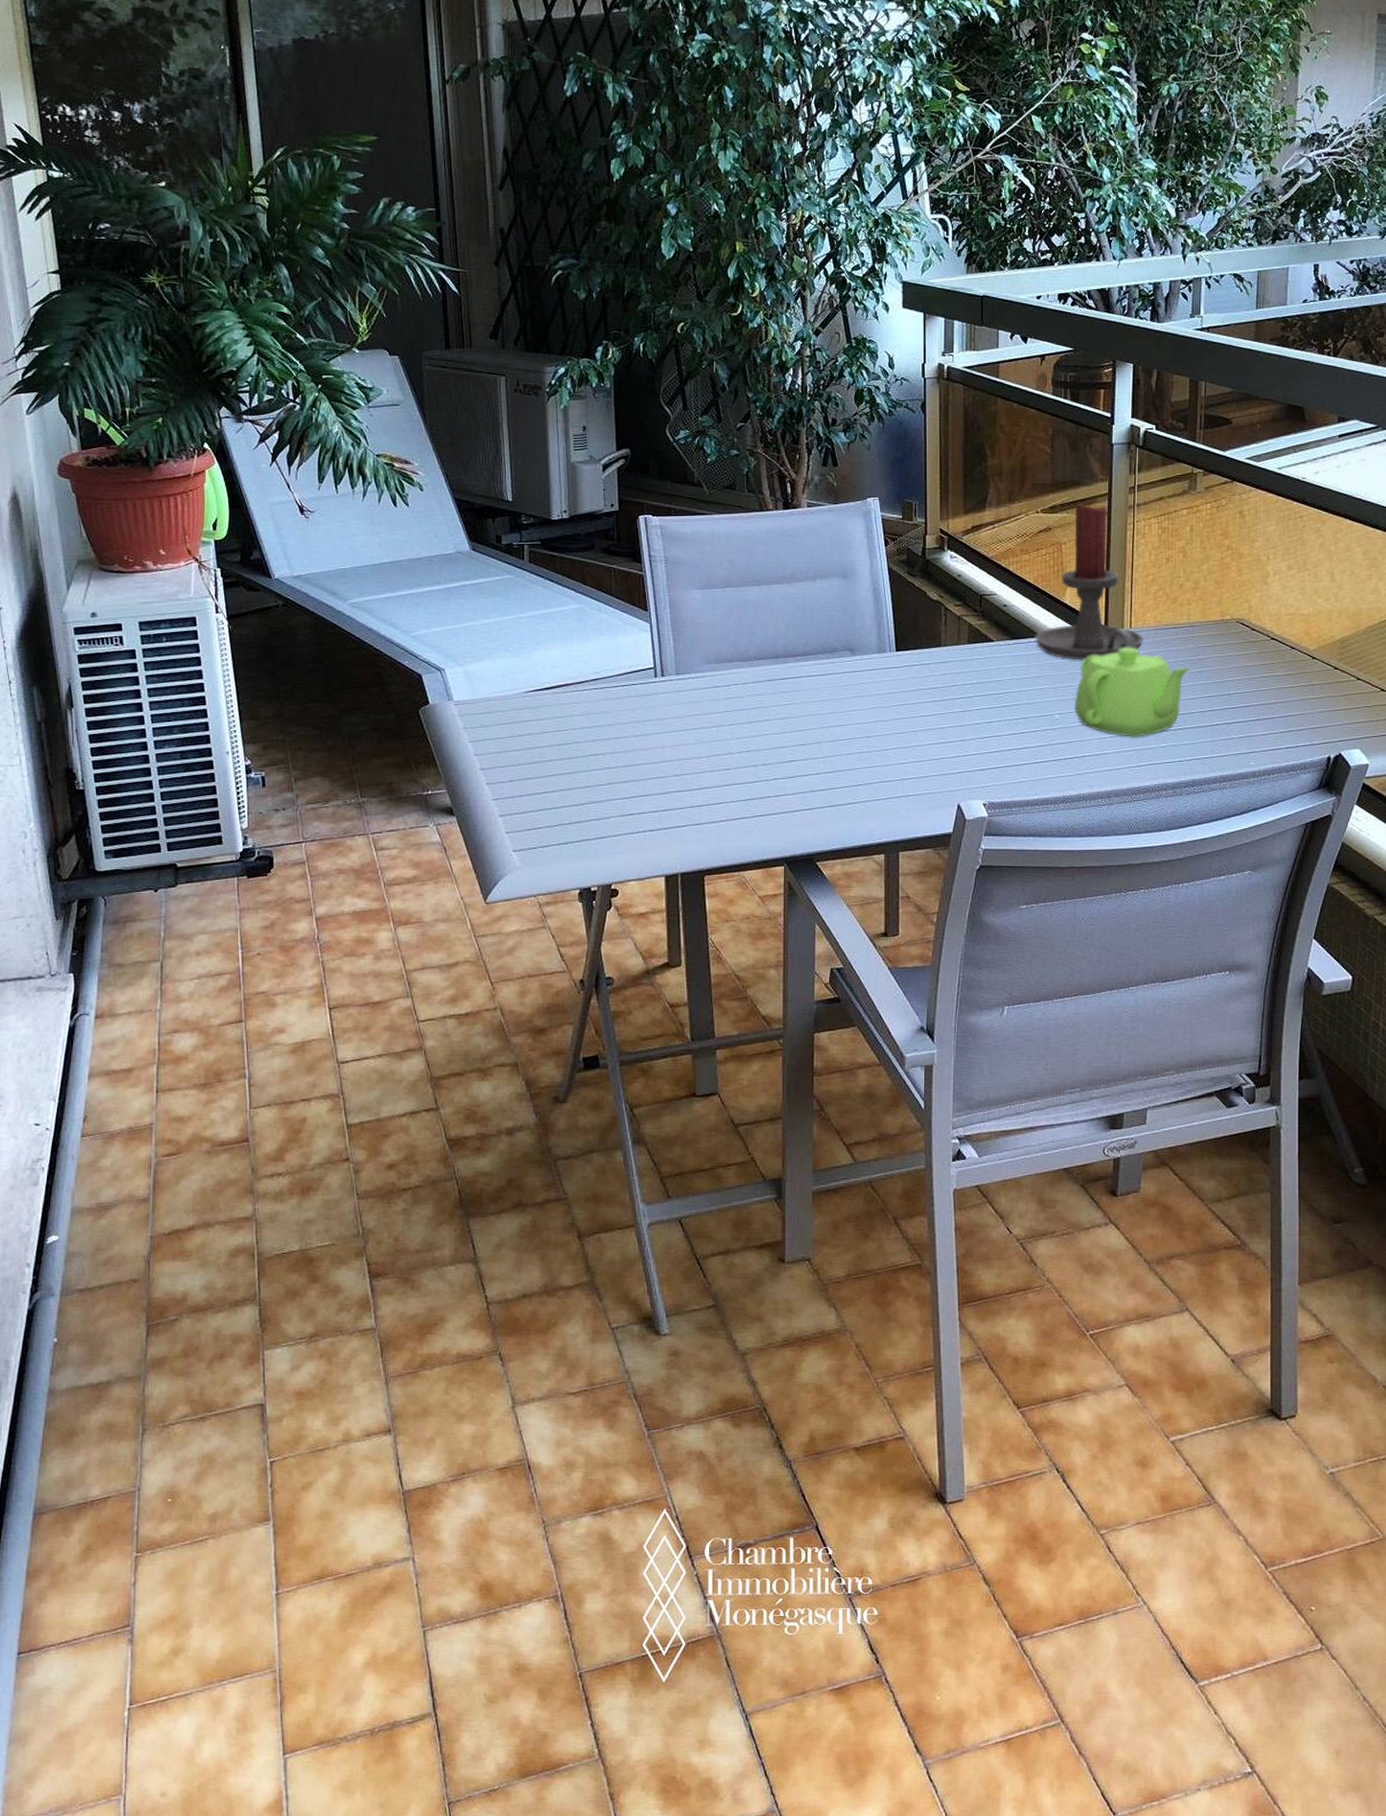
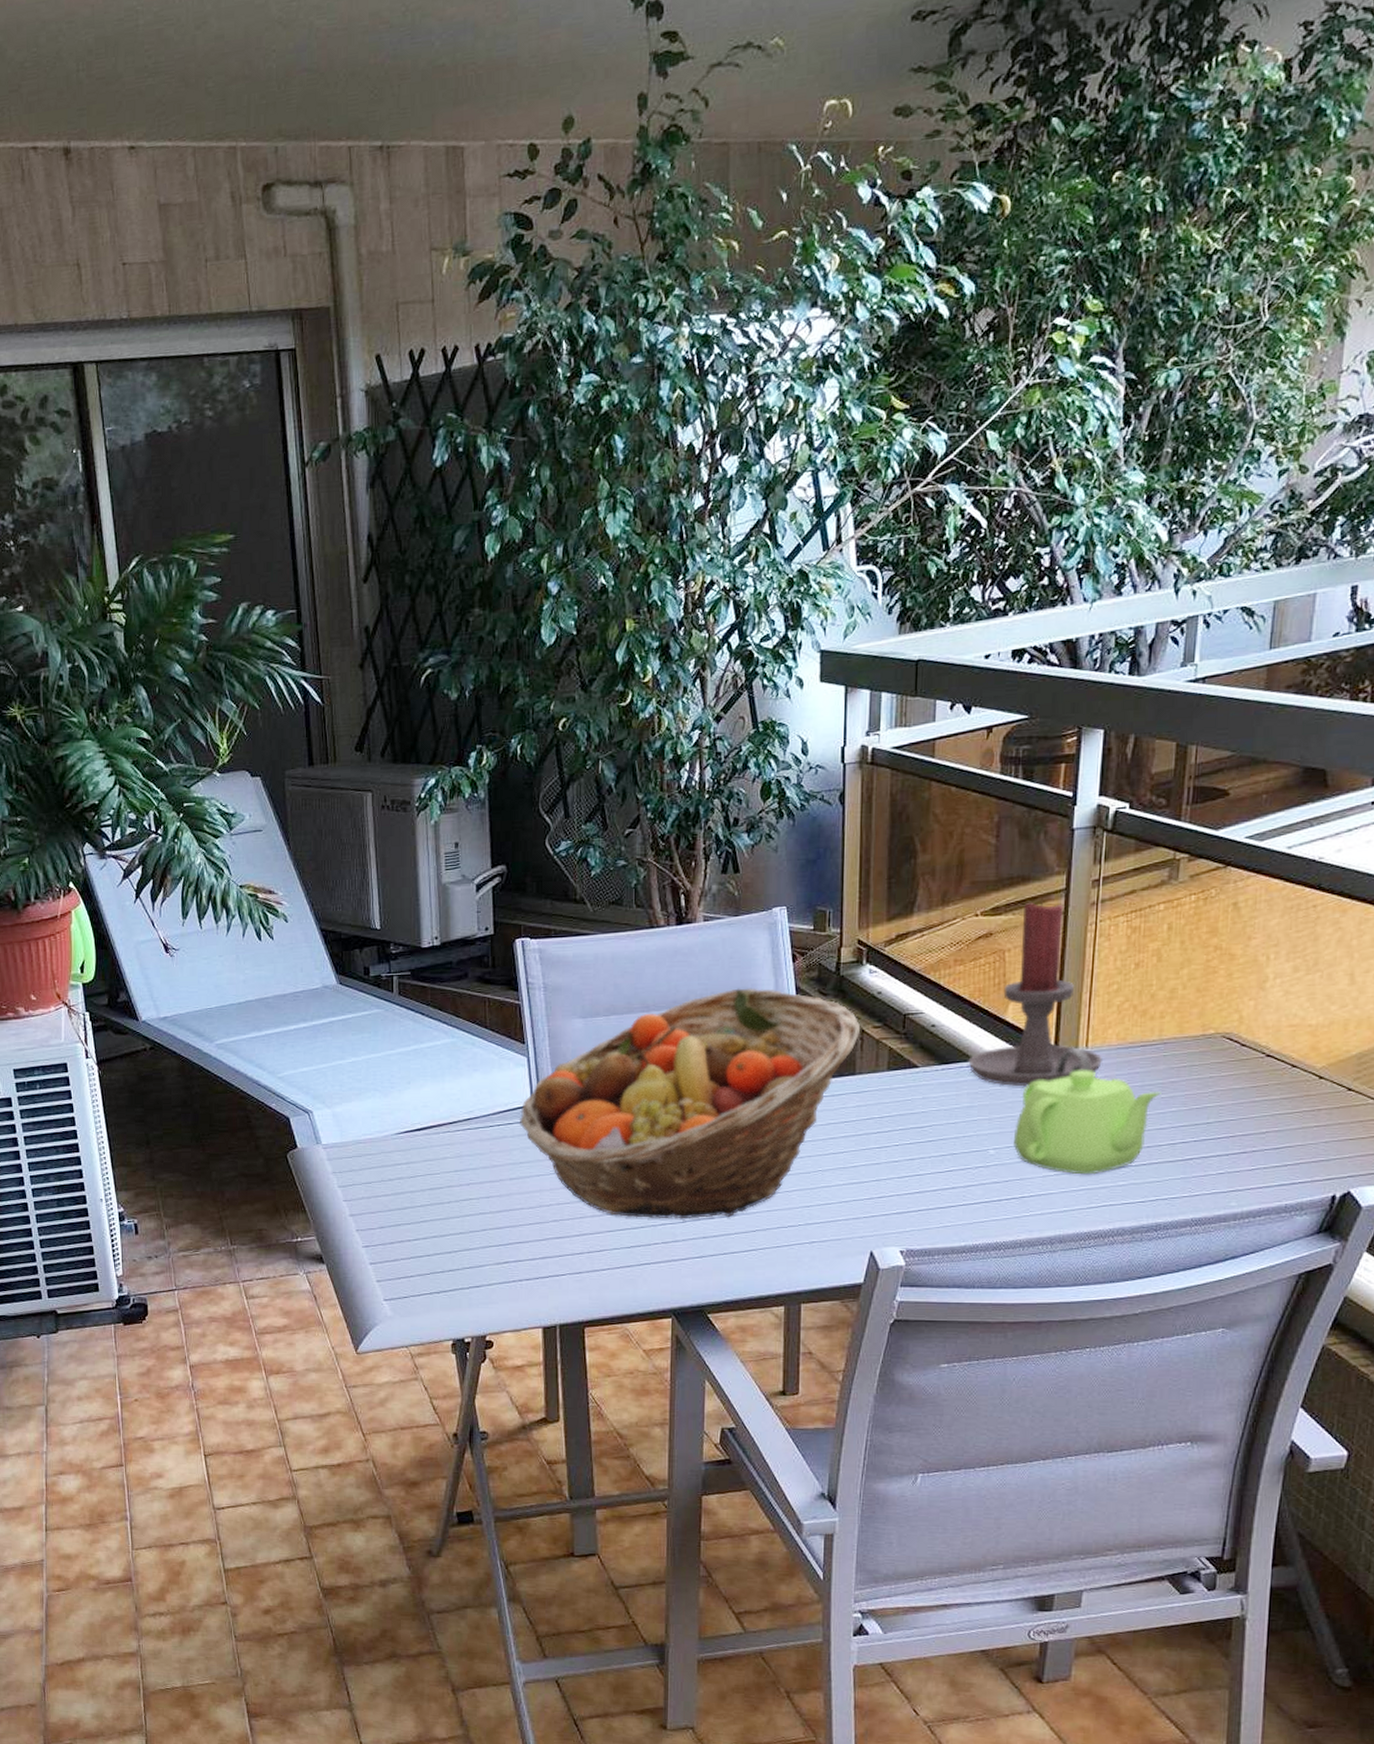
fruit basket: none [643,567,945,774] -> present [520,988,861,1219]

